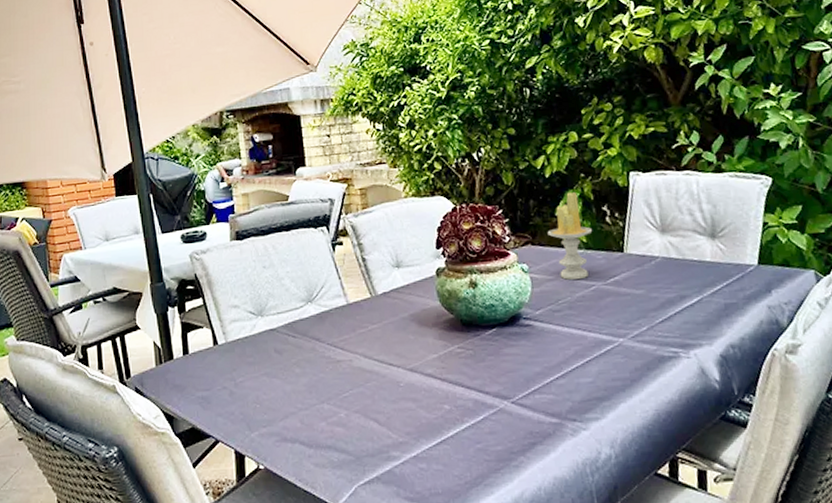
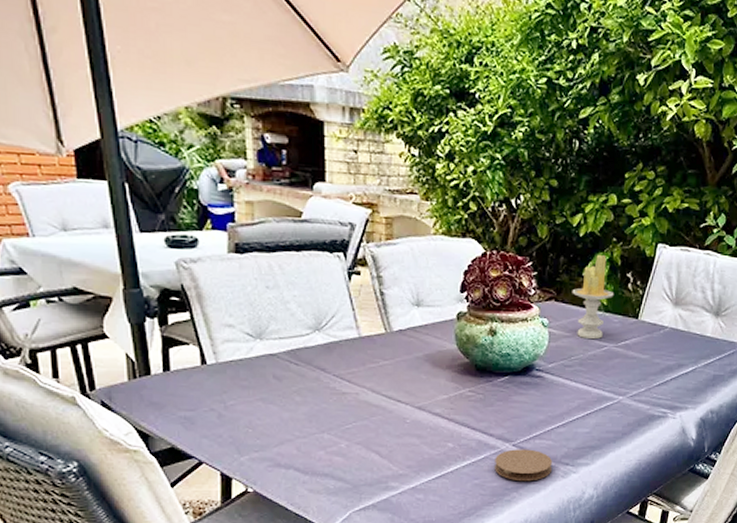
coaster: none [495,405,559,443] -> present [495,449,552,482]

